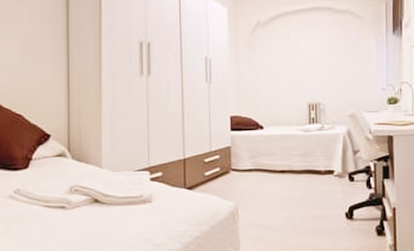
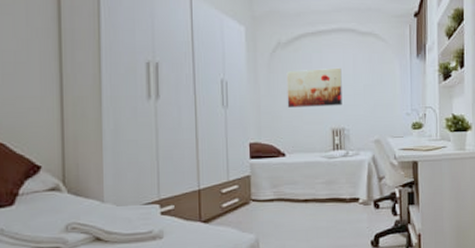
wall art: none [265,44,319,83] -> present [286,67,342,108]

